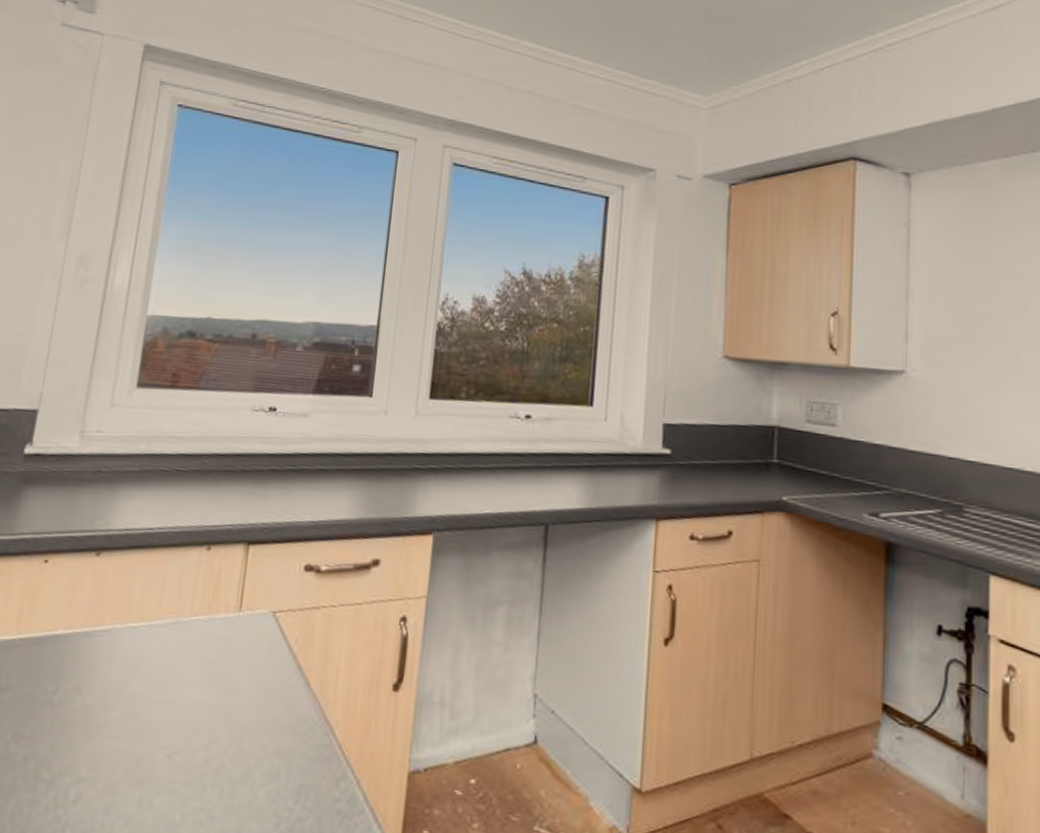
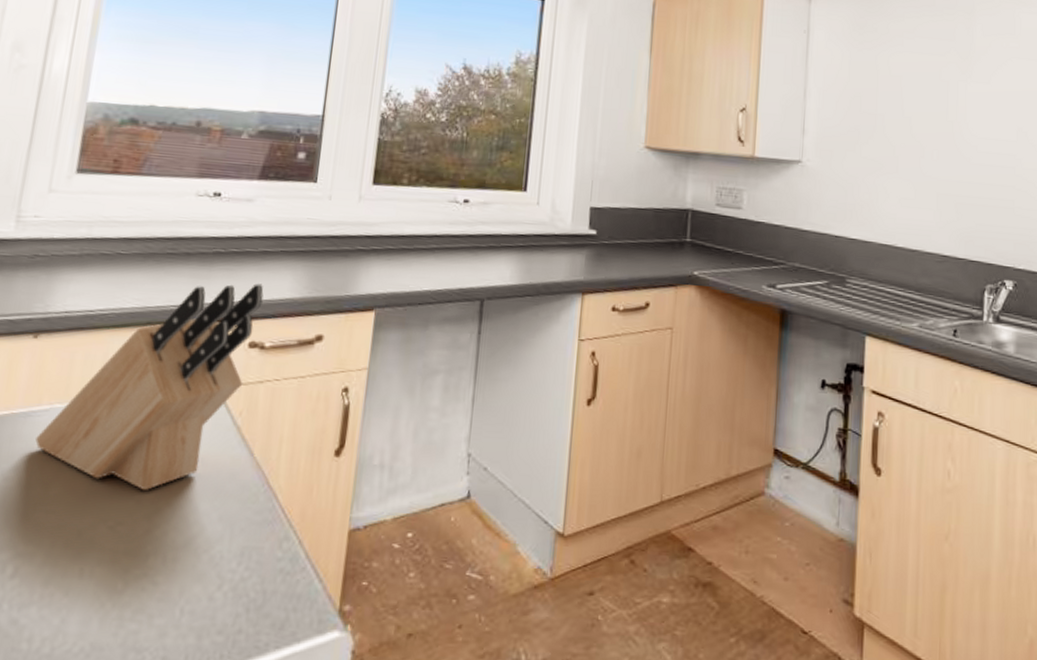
knife block: none [97,503,319,719] -> present [35,283,264,491]

